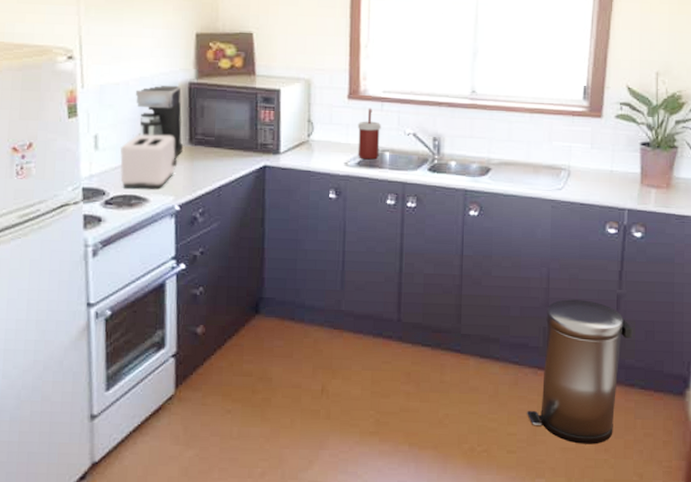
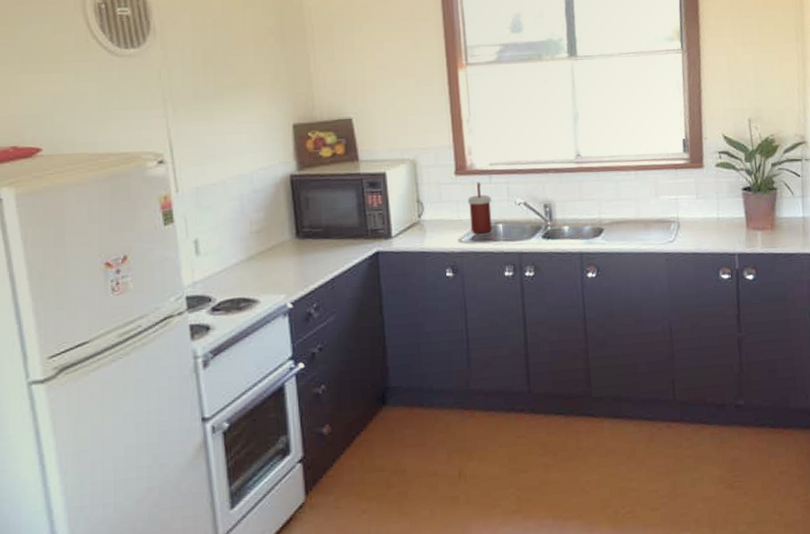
toaster: present [120,135,178,188] -> none [223,231,286,290]
coffee maker: present [134,85,184,159] -> none [234,179,291,256]
pedal bin: present [526,299,633,445] -> none [664,347,757,491]

